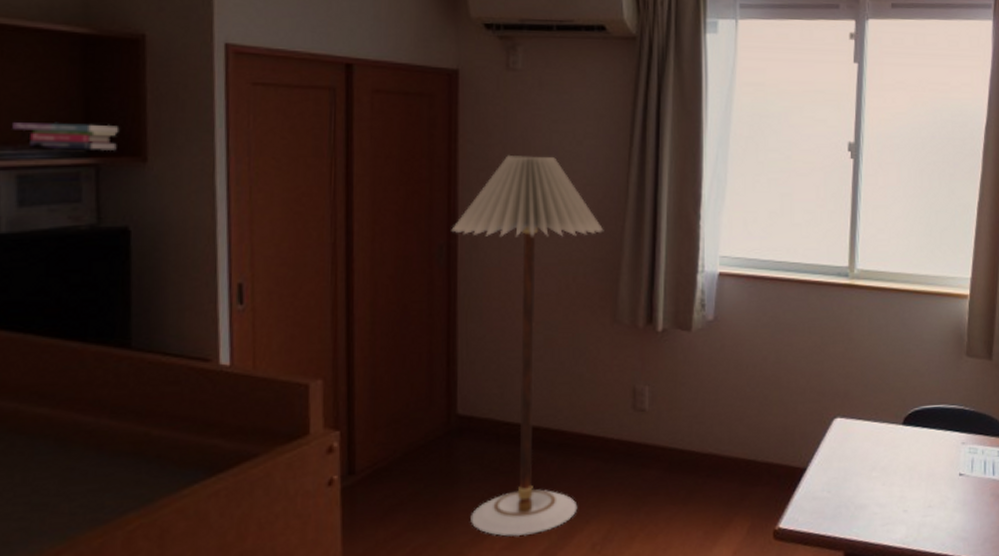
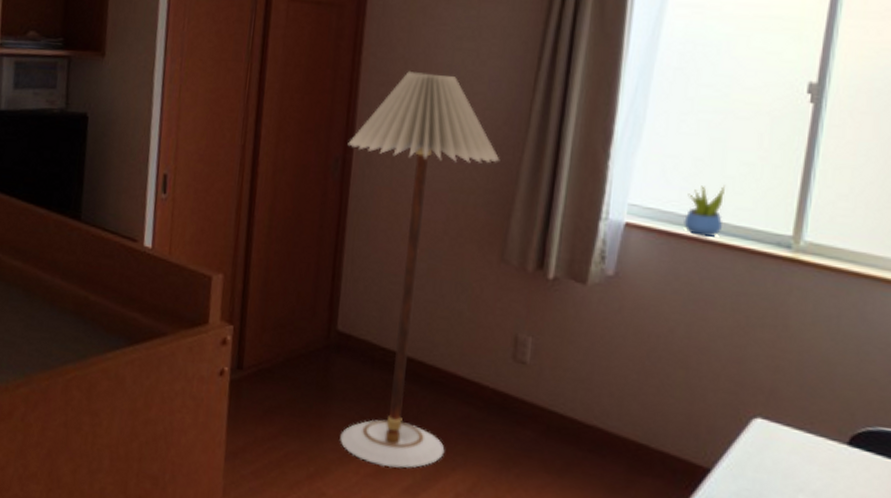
books: present [12,122,119,152] -> none [15,16,87,46]
succulent plant: none [766,231,795,278] -> present [684,185,725,239]

